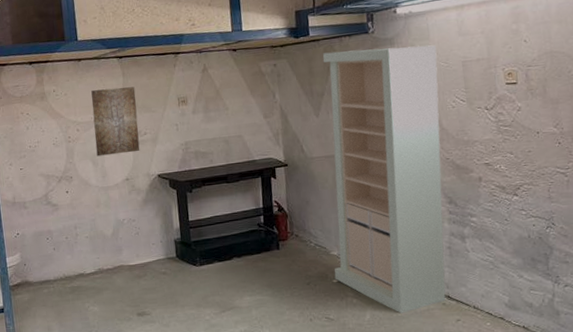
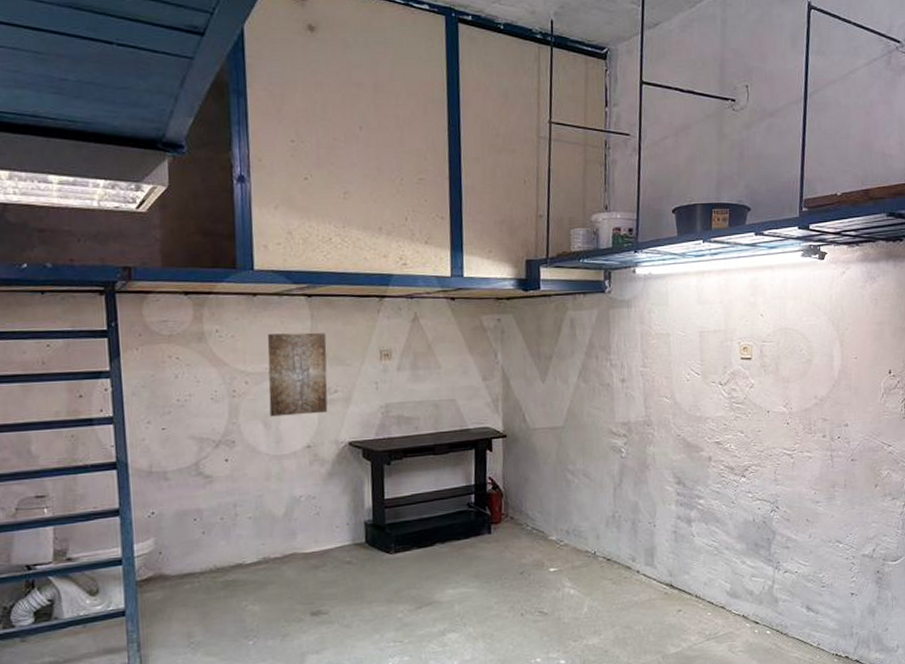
storage cabinet: present [322,45,446,313] -> none [551,310,675,605]

